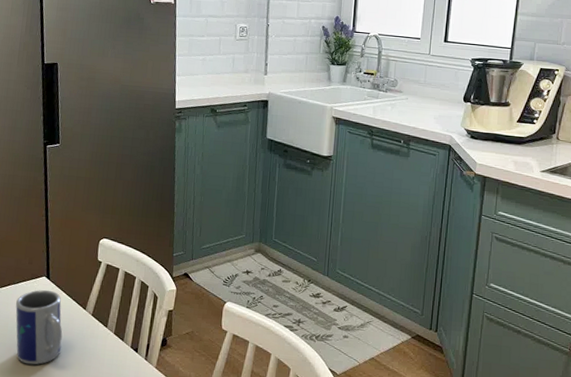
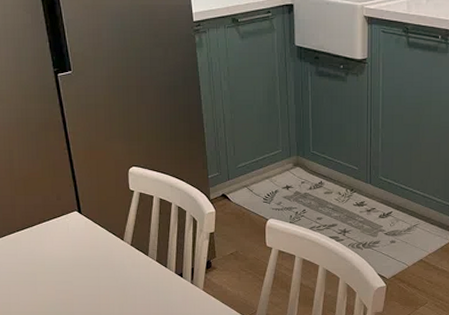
mug: present [15,289,63,365] -> none [50,224,104,300]

